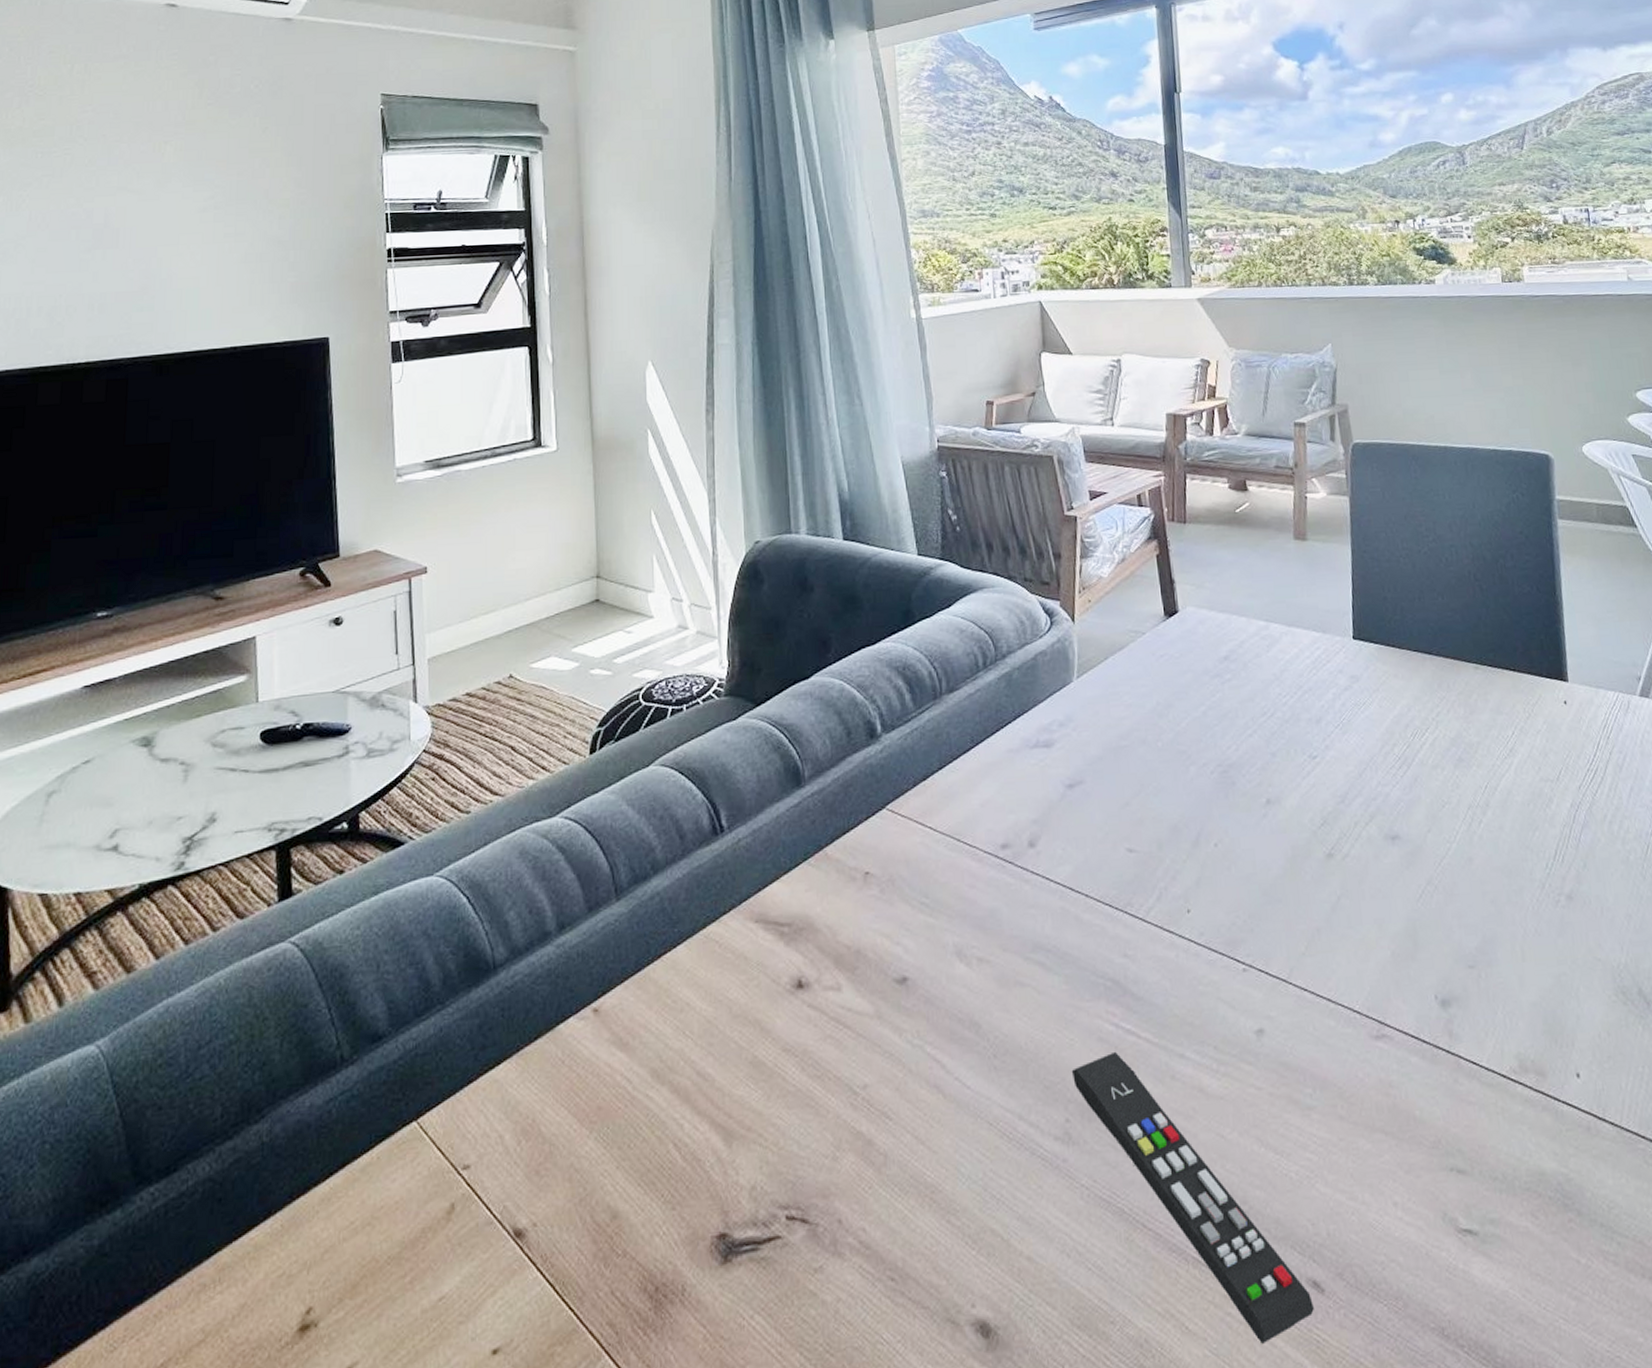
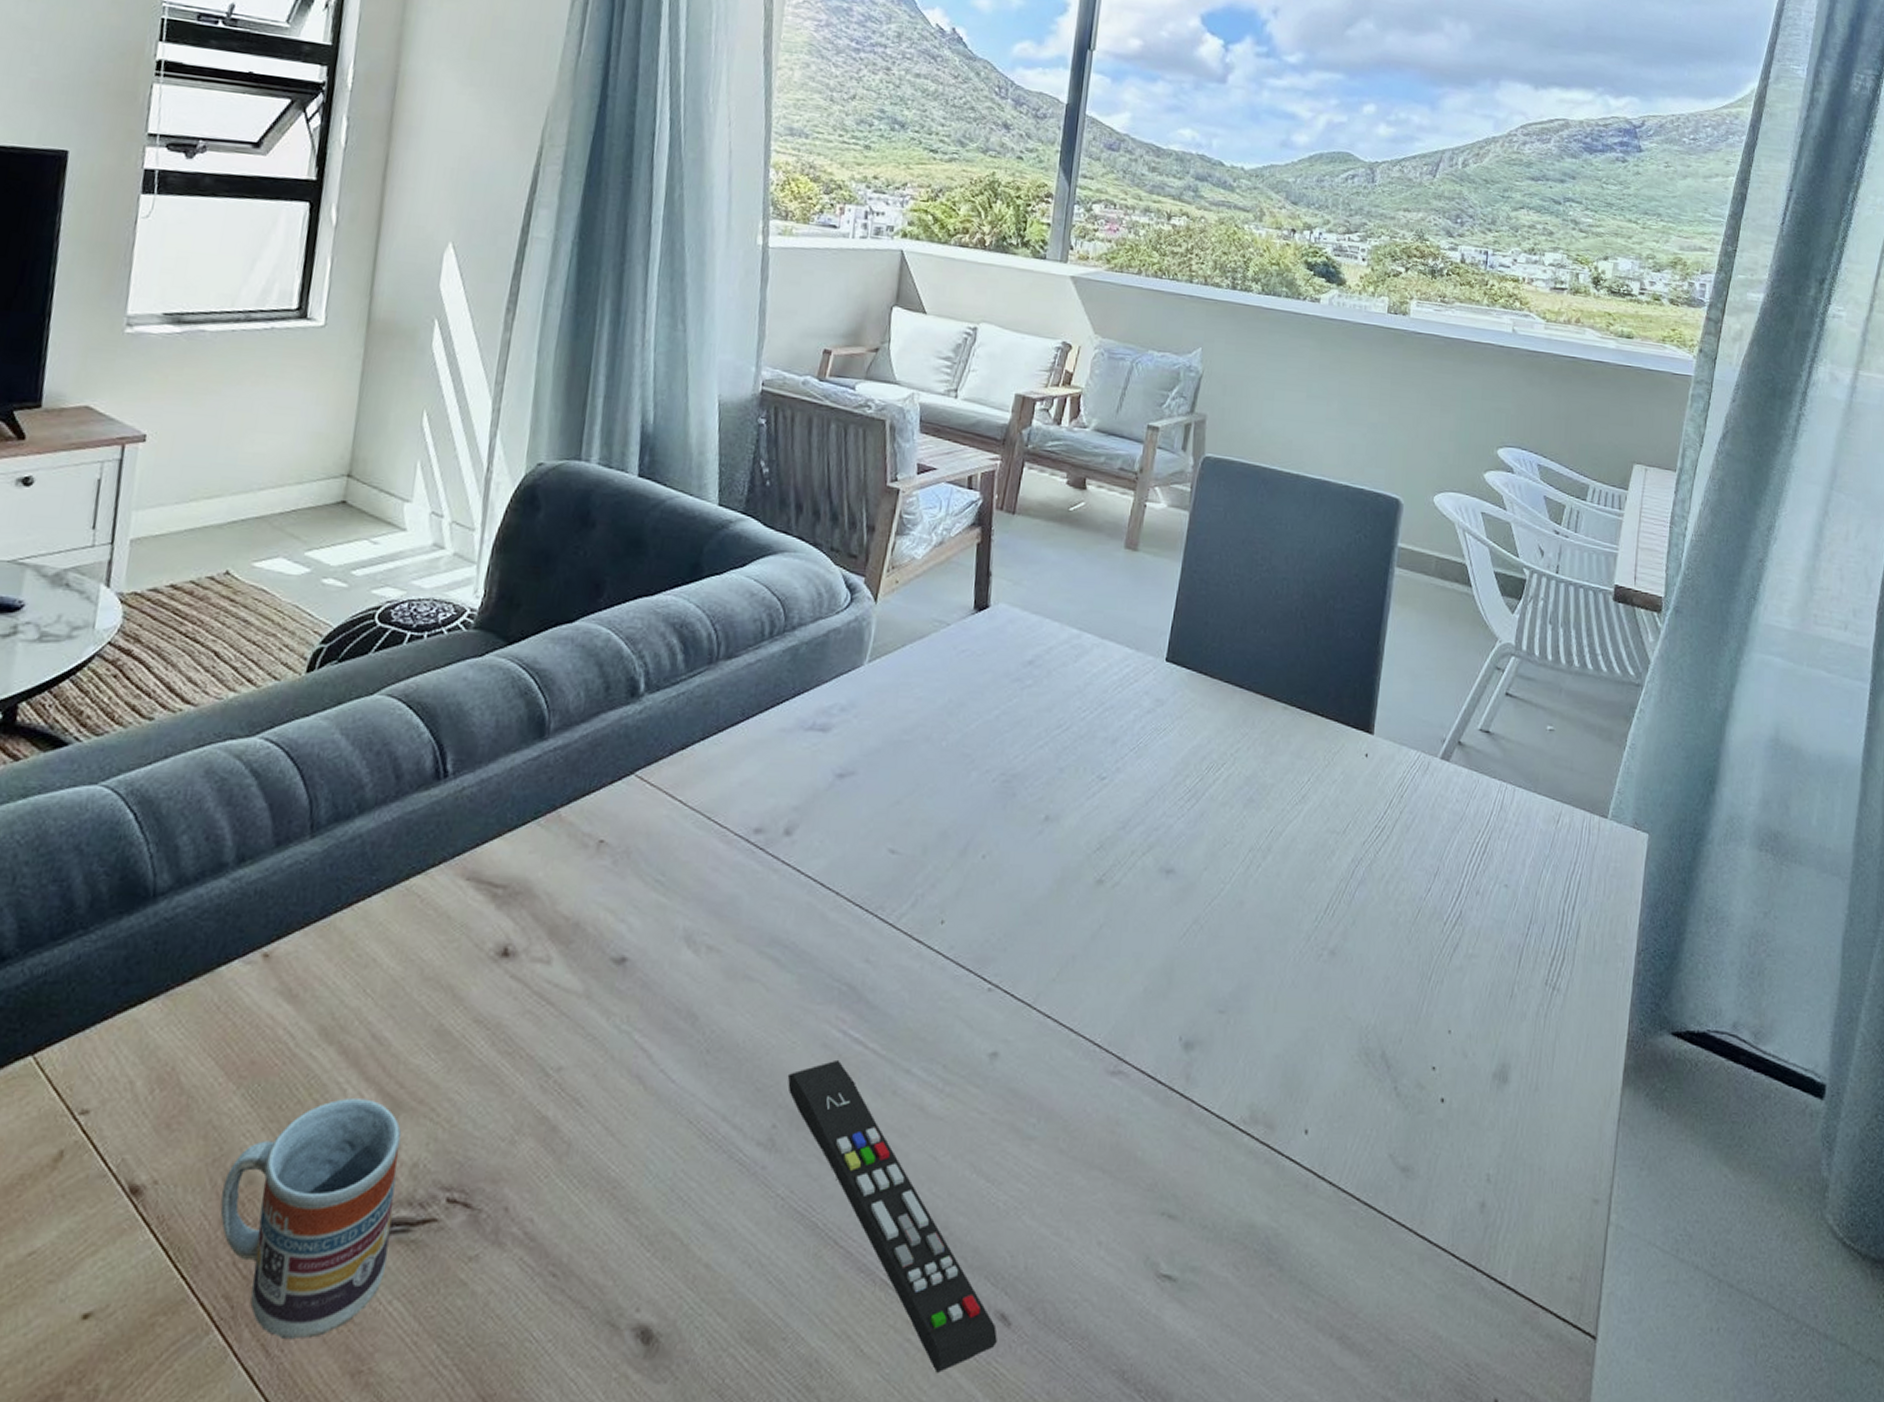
cup: none [592,1131,744,1359] -> present [220,1099,402,1340]

